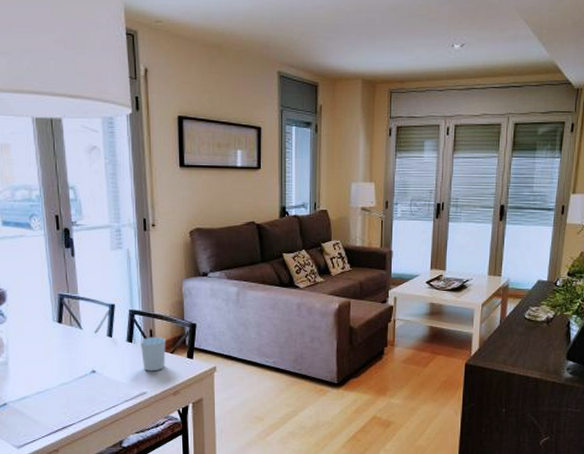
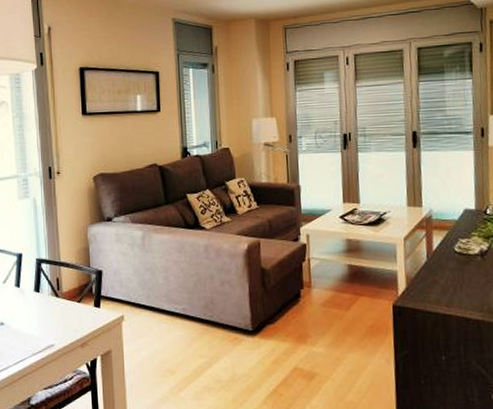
cup: present [140,336,166,372] -> none [47,285,73,322]

